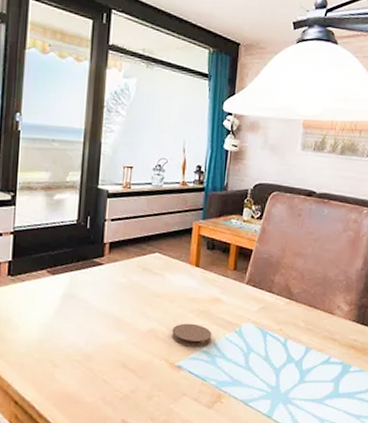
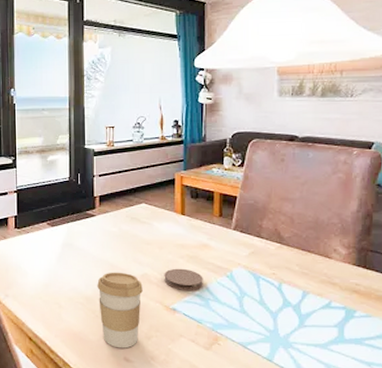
coffee cup: none [98,326,149,410] -> present [97,272,143,349]

